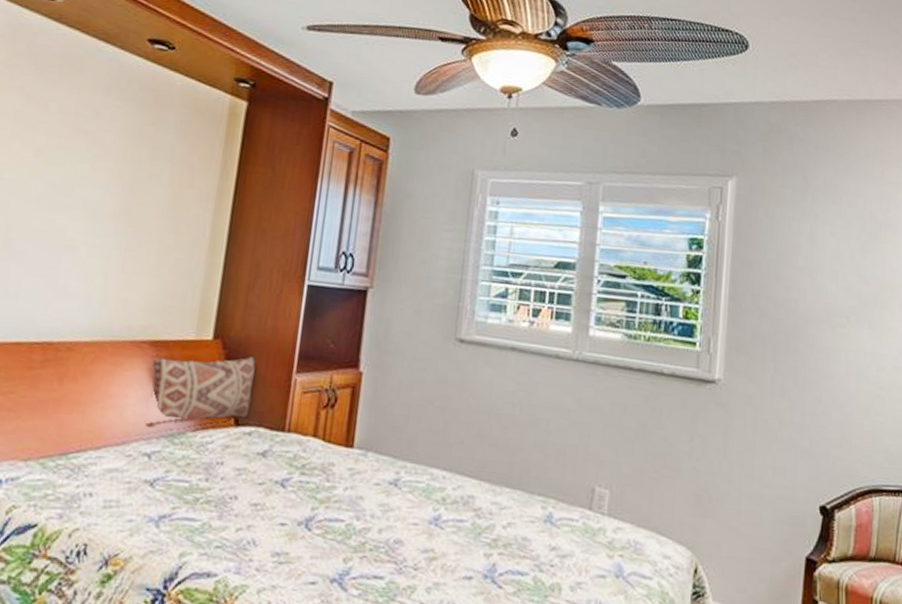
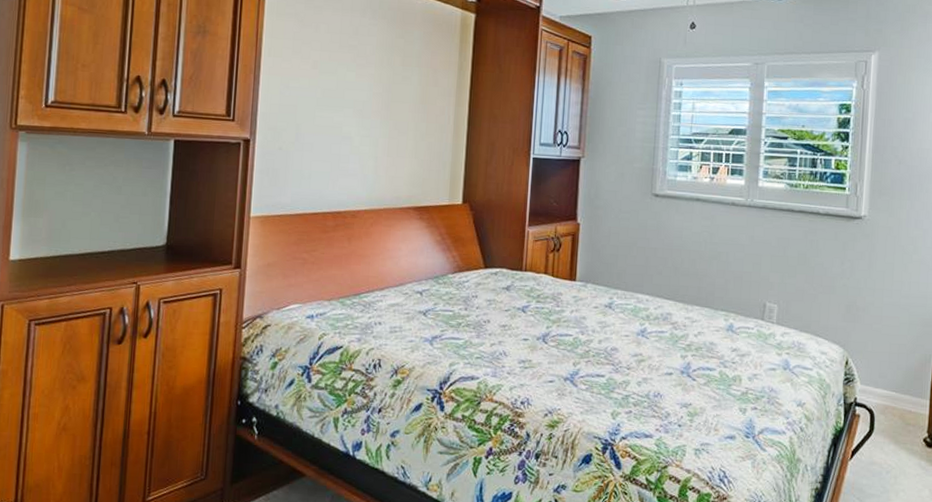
pillow: present [144,355,256,429] -> none [415,214,497,273]

